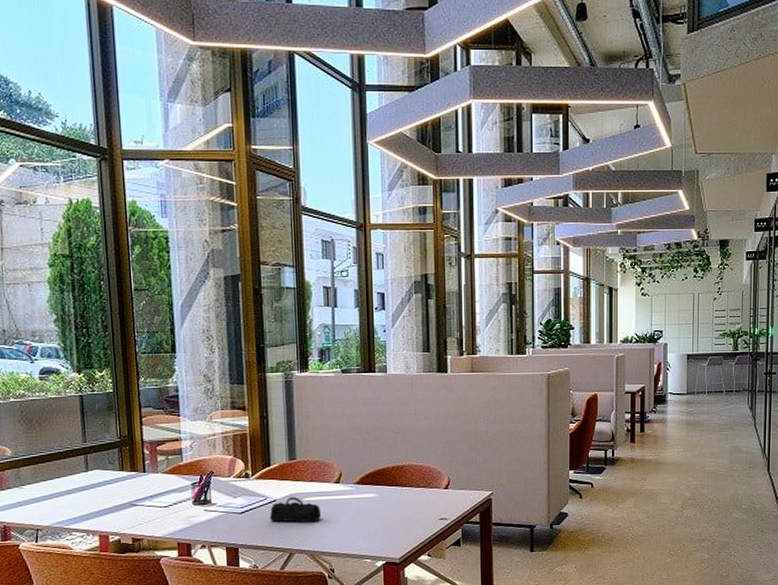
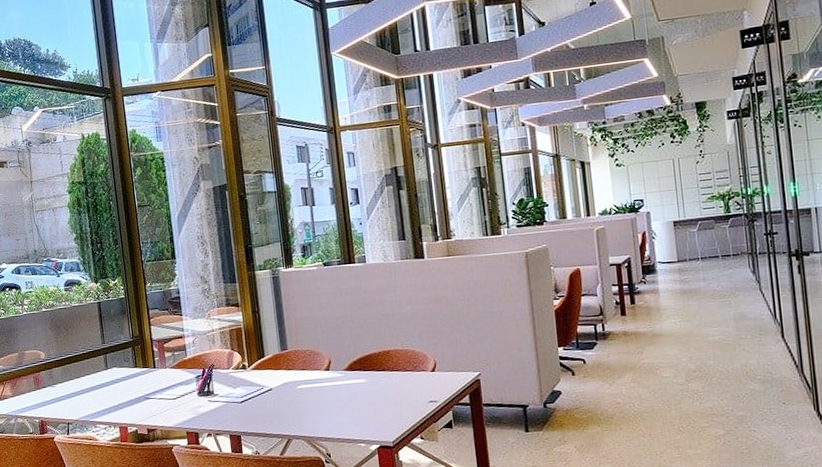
pencil case: present [269,496,321,523] -> none [267,385,314,410]

